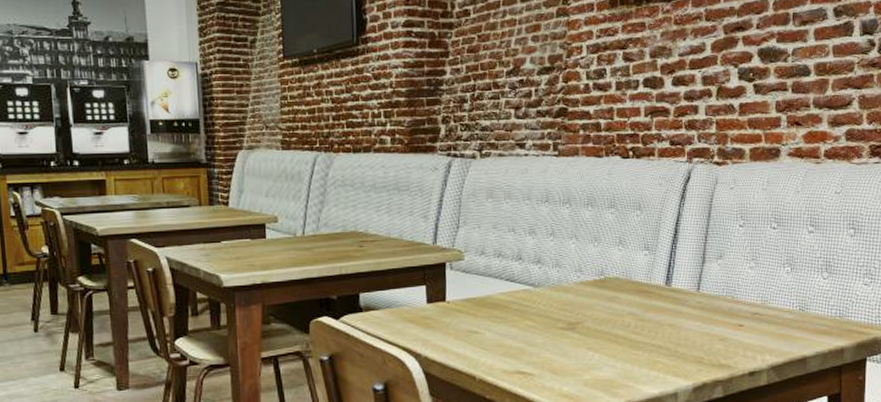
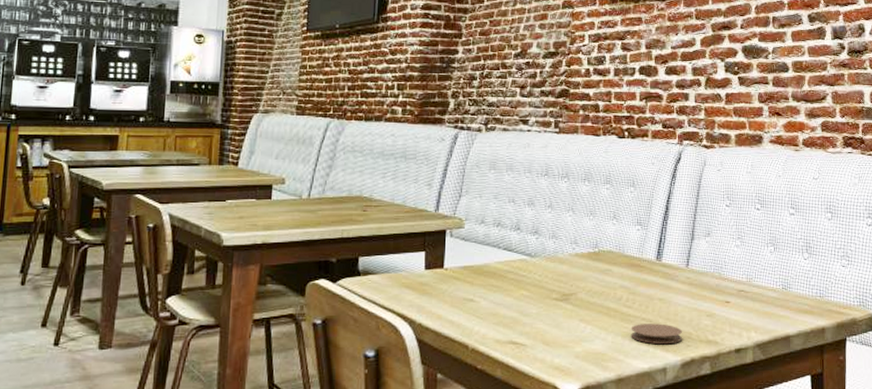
coaster: none [640,349,693,370] -> present [631,323,682,344]

